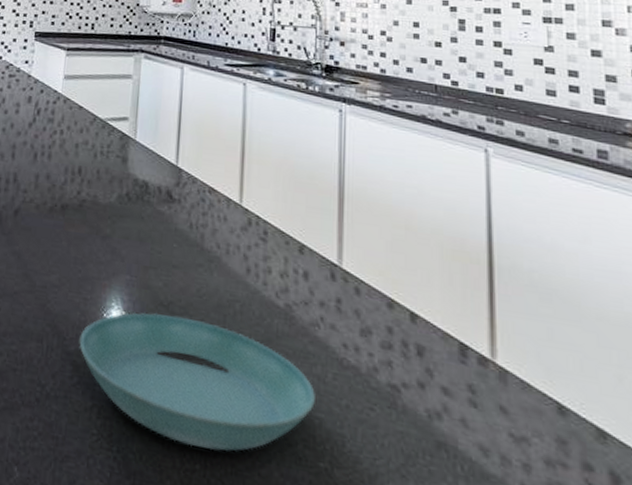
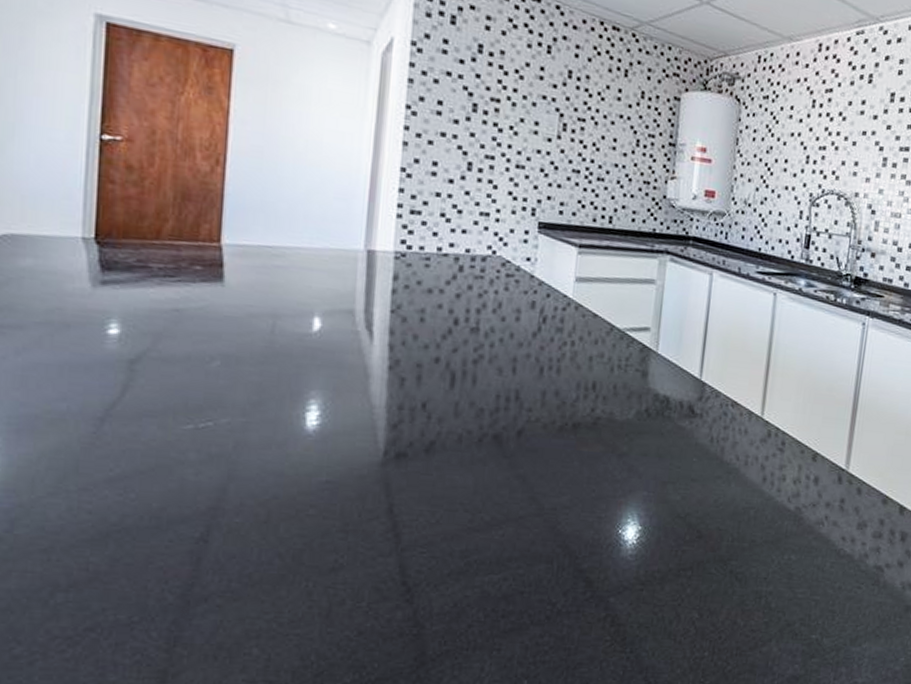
saucer: present [78,312,315,451] -> none [592,524,815,638]

